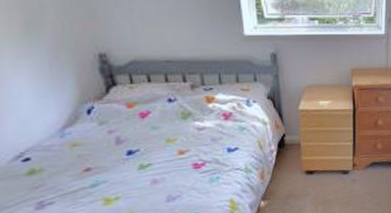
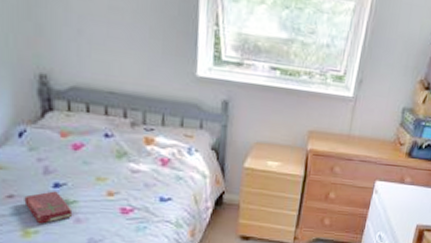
book: none [101,158,149,191] -> present [24,191,73,224]

